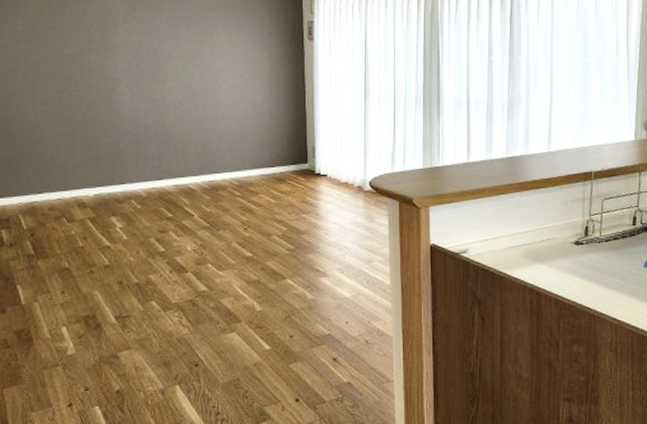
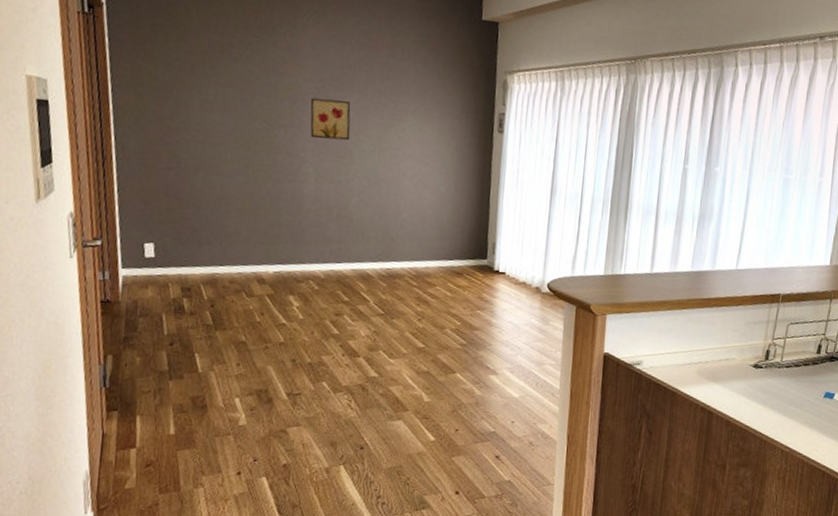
wall art: none [121,20,163,60] -> present [310,97,351,141]

